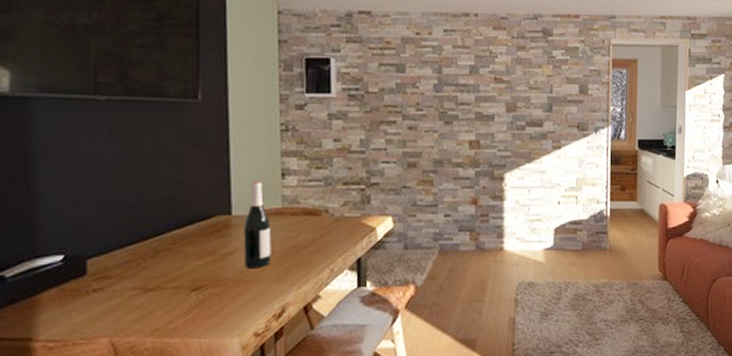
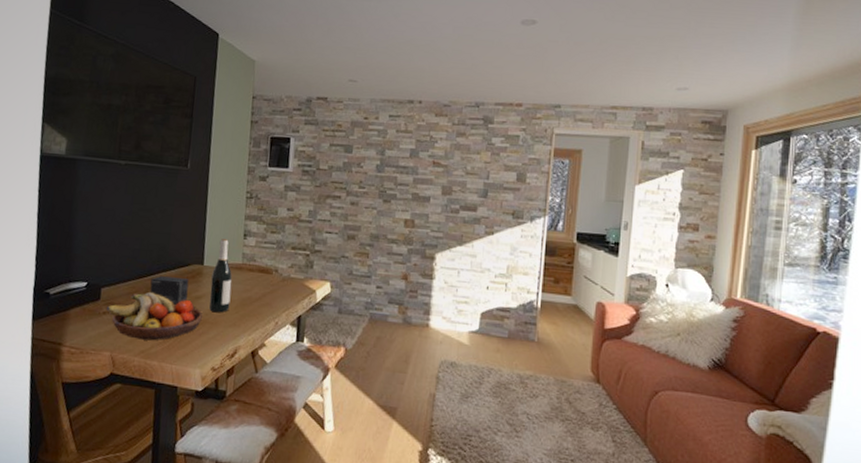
fruit bowl: none [98,255,235,316] -> present [107,291,202,341]
small box: none [159,233,213,268] -> present [149,276,189,306]

